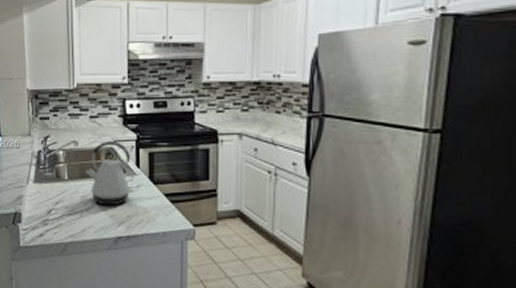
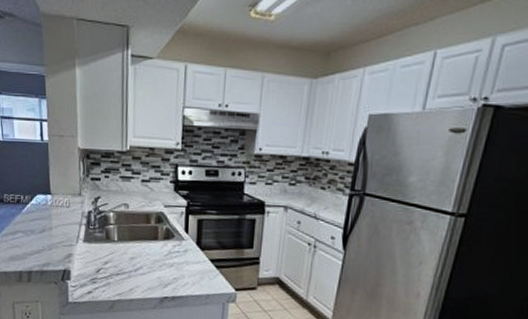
kettle: present [85,141,134,206] -> none [135,205,181,268]

